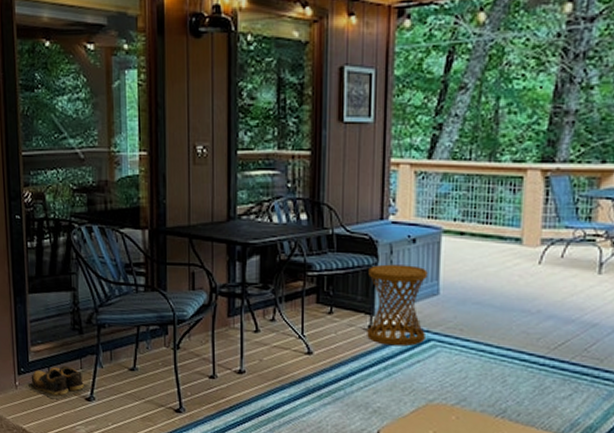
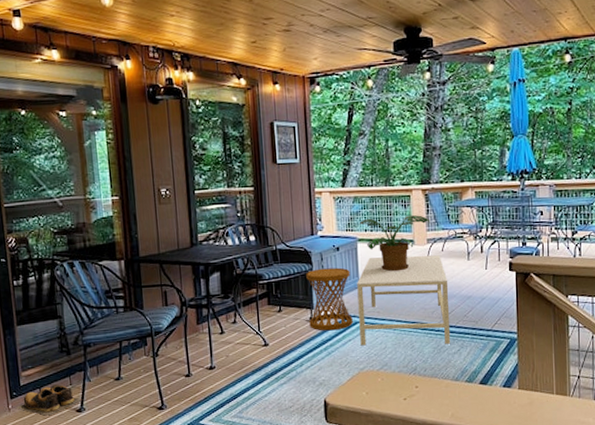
coffee table: none [432,257,566,385] -> present [357,255,451,346]
potted plant: none [447,204,549,279] -> present [360,215,431,272]

